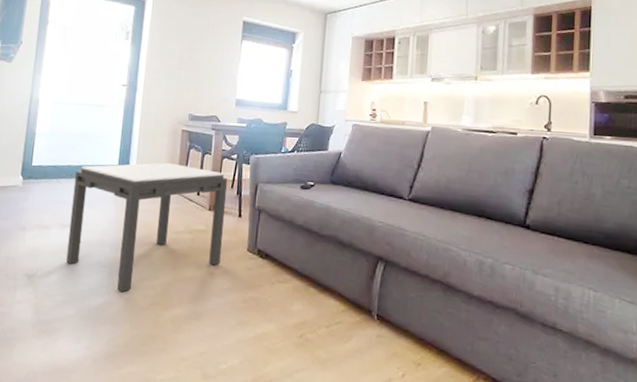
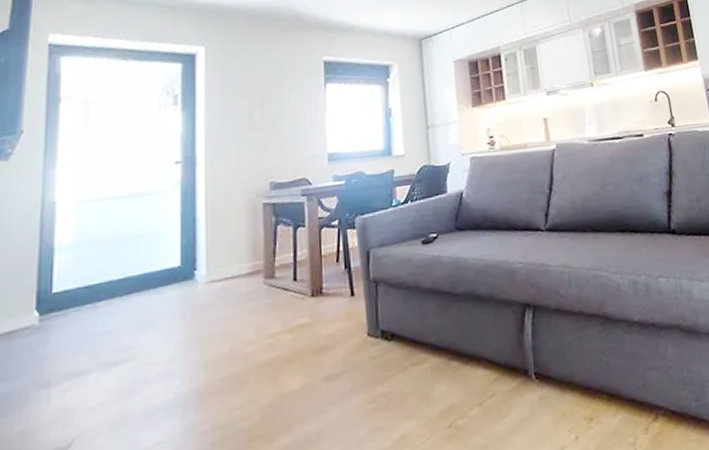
side table: present [66,162,228,292] -> none [117,245,335,436]

